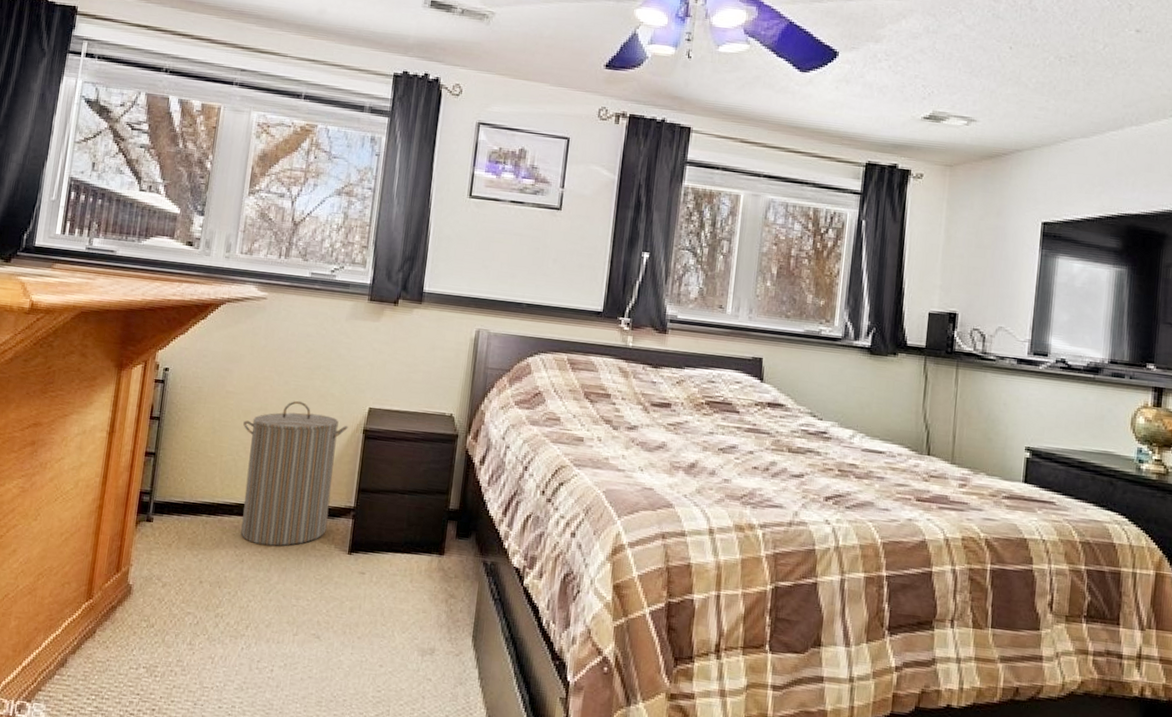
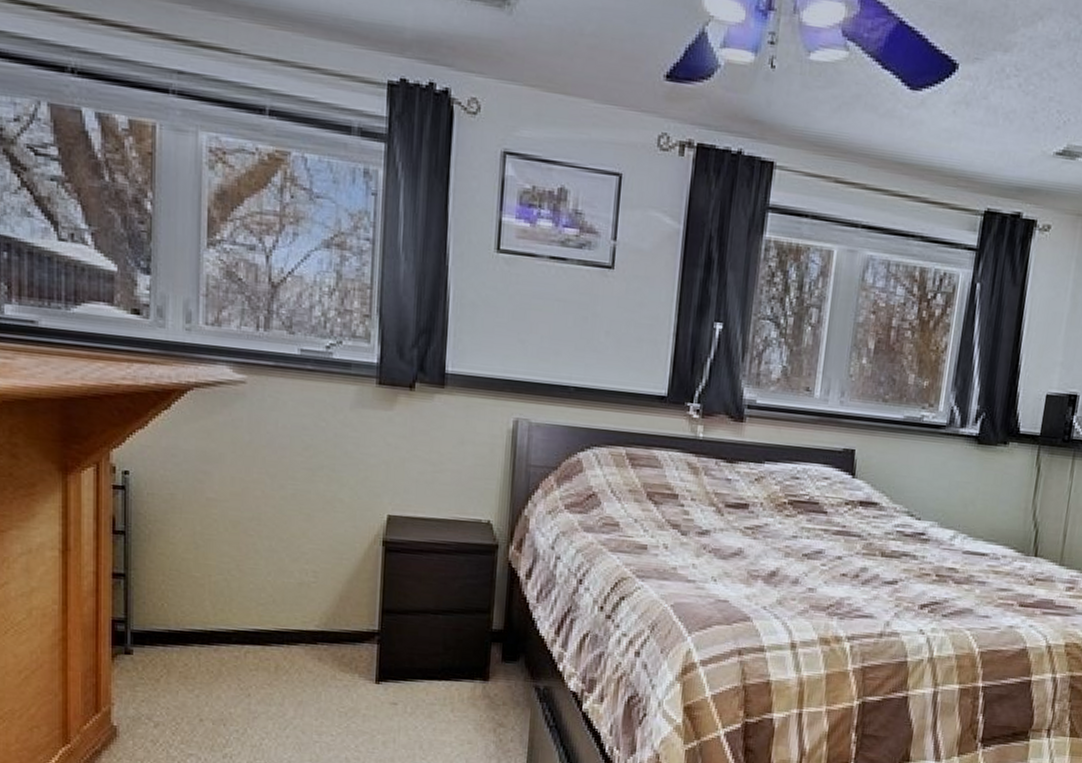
laundry hamper: present [241,401,348,546] -> none [233,509,364,677]

